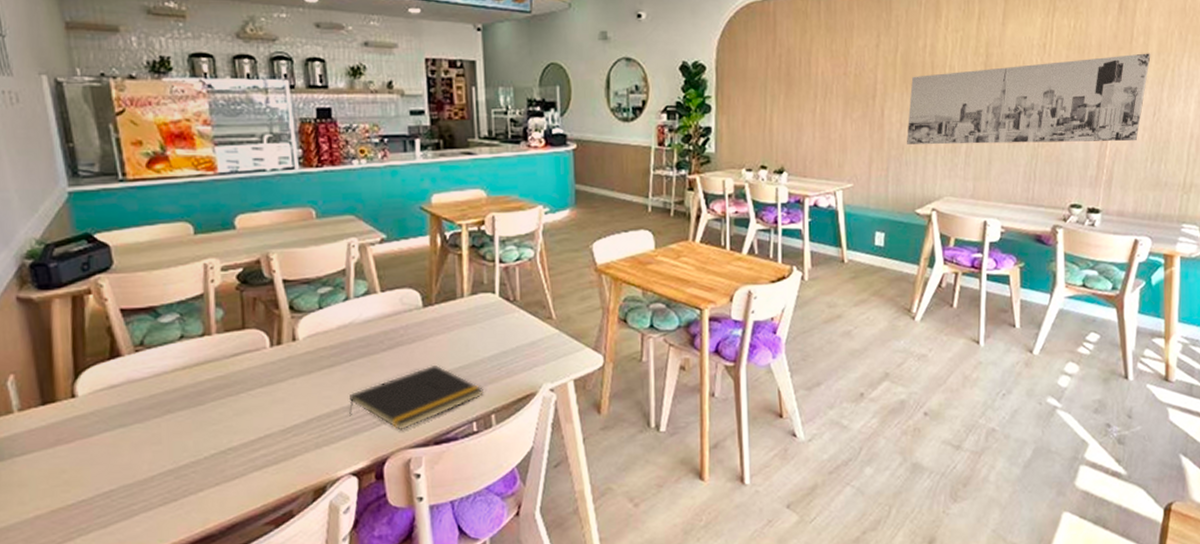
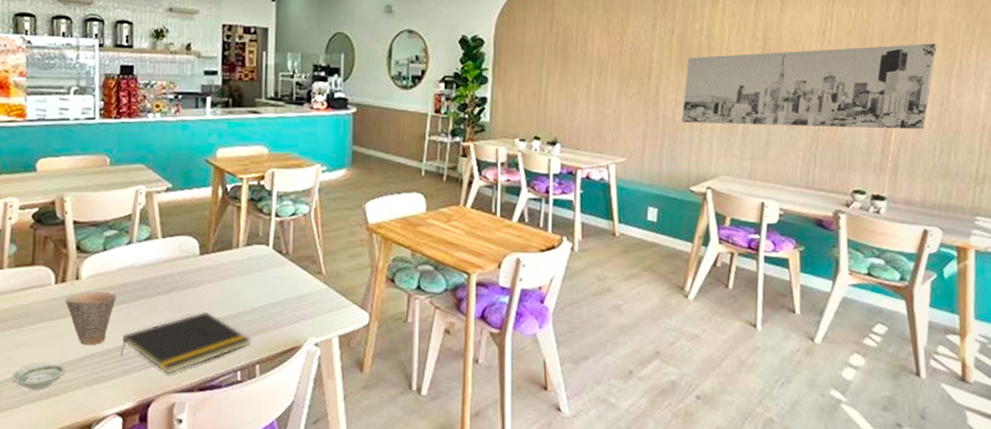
saucer: none [234,428,292,456] -> present [11,363,66,388]
cup: none [283,351,339,408] -> present [65,291,117,346]

